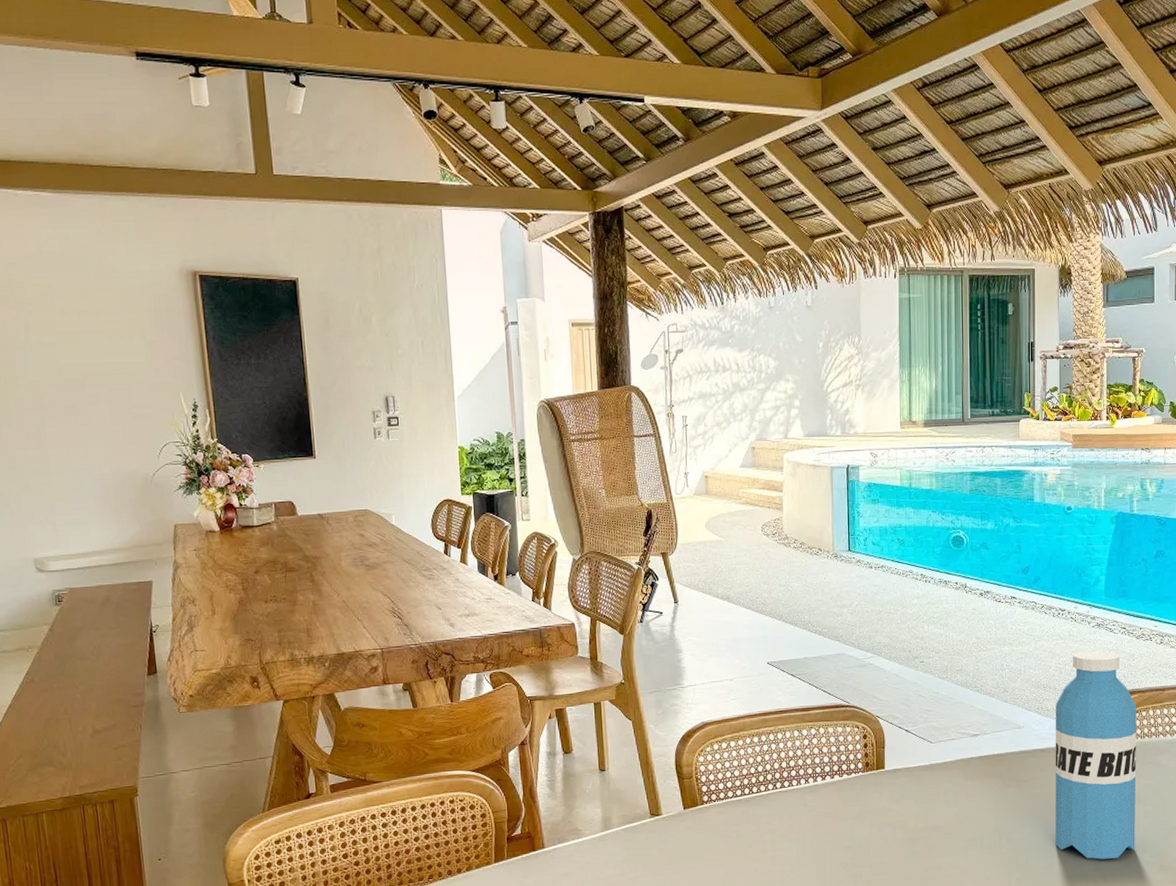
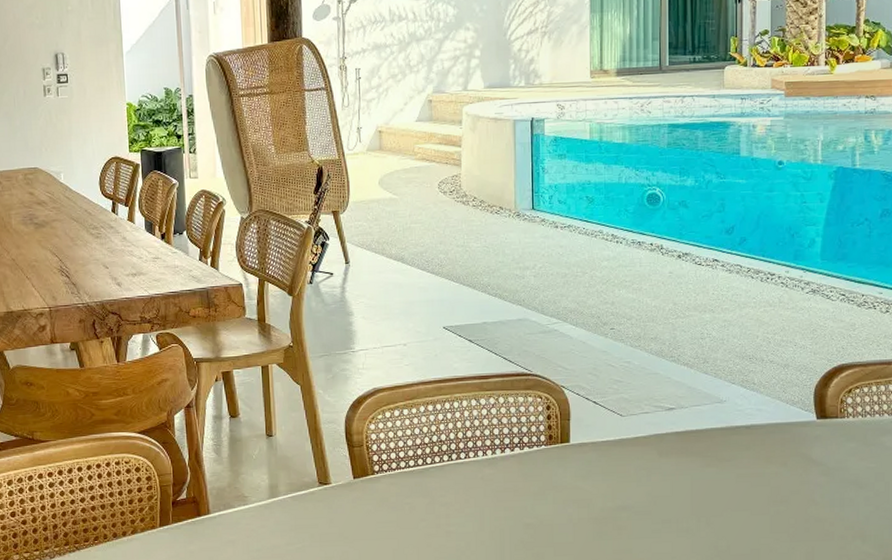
water bottle: present [1055,651,1137,859] -> none [761,319,857,549]

